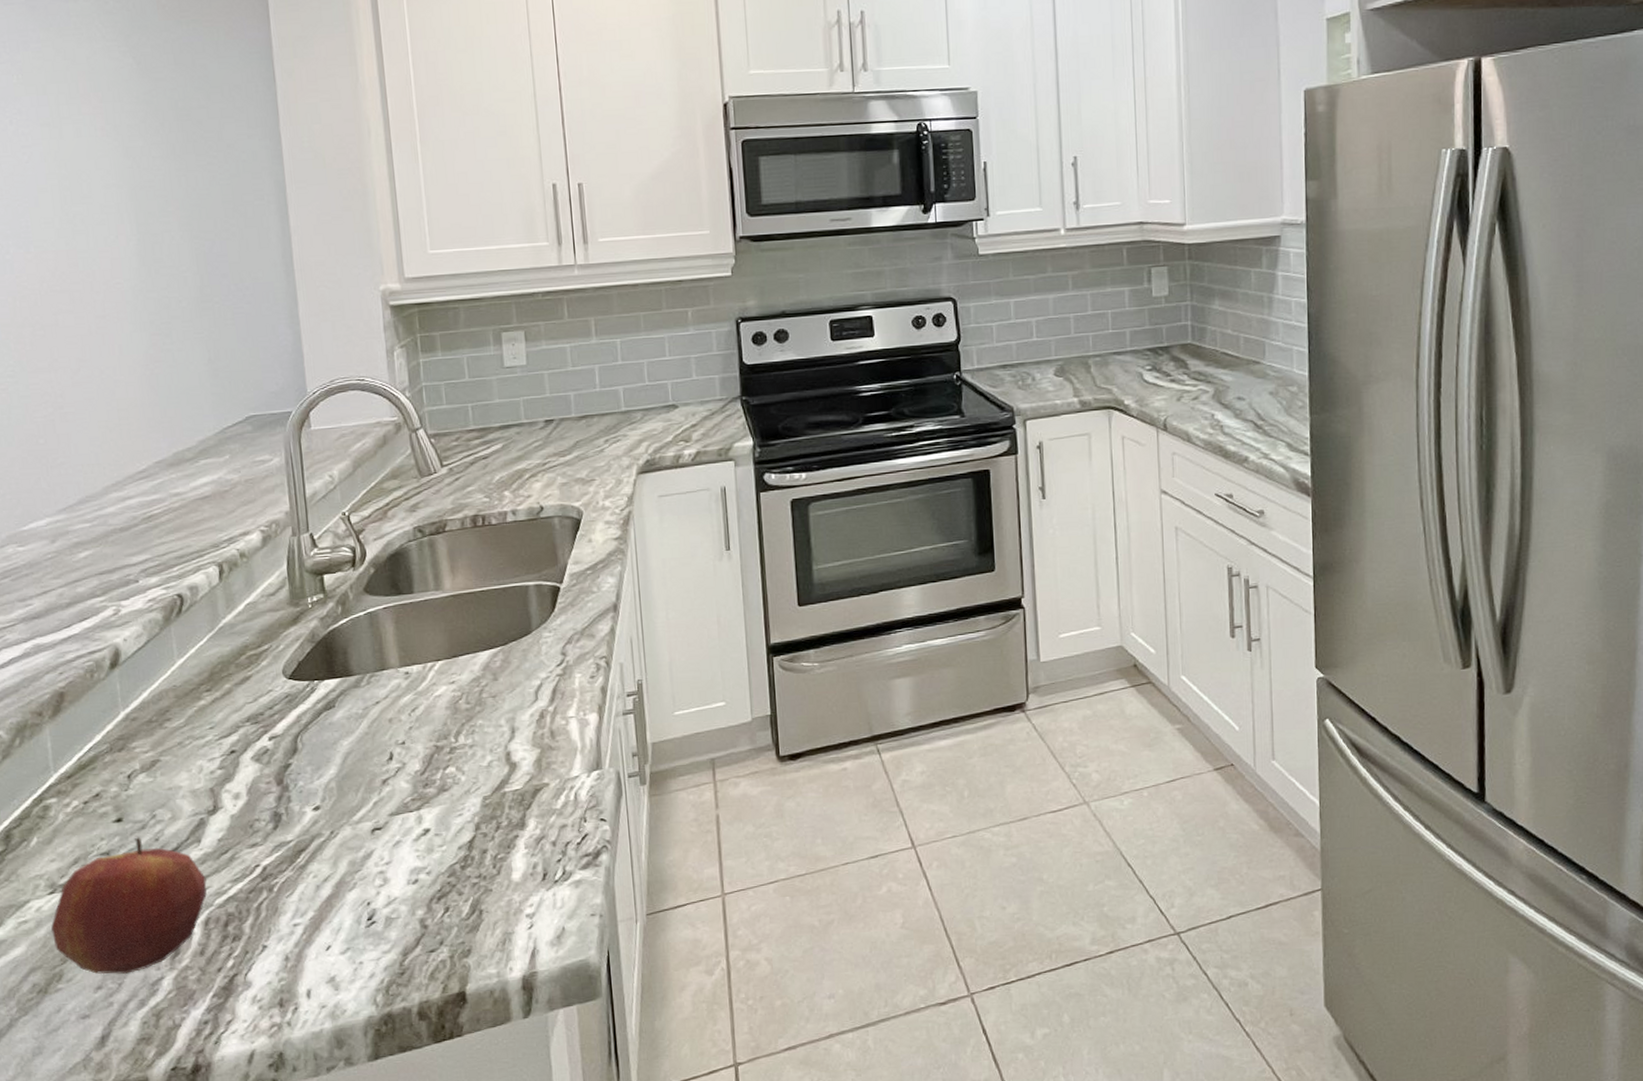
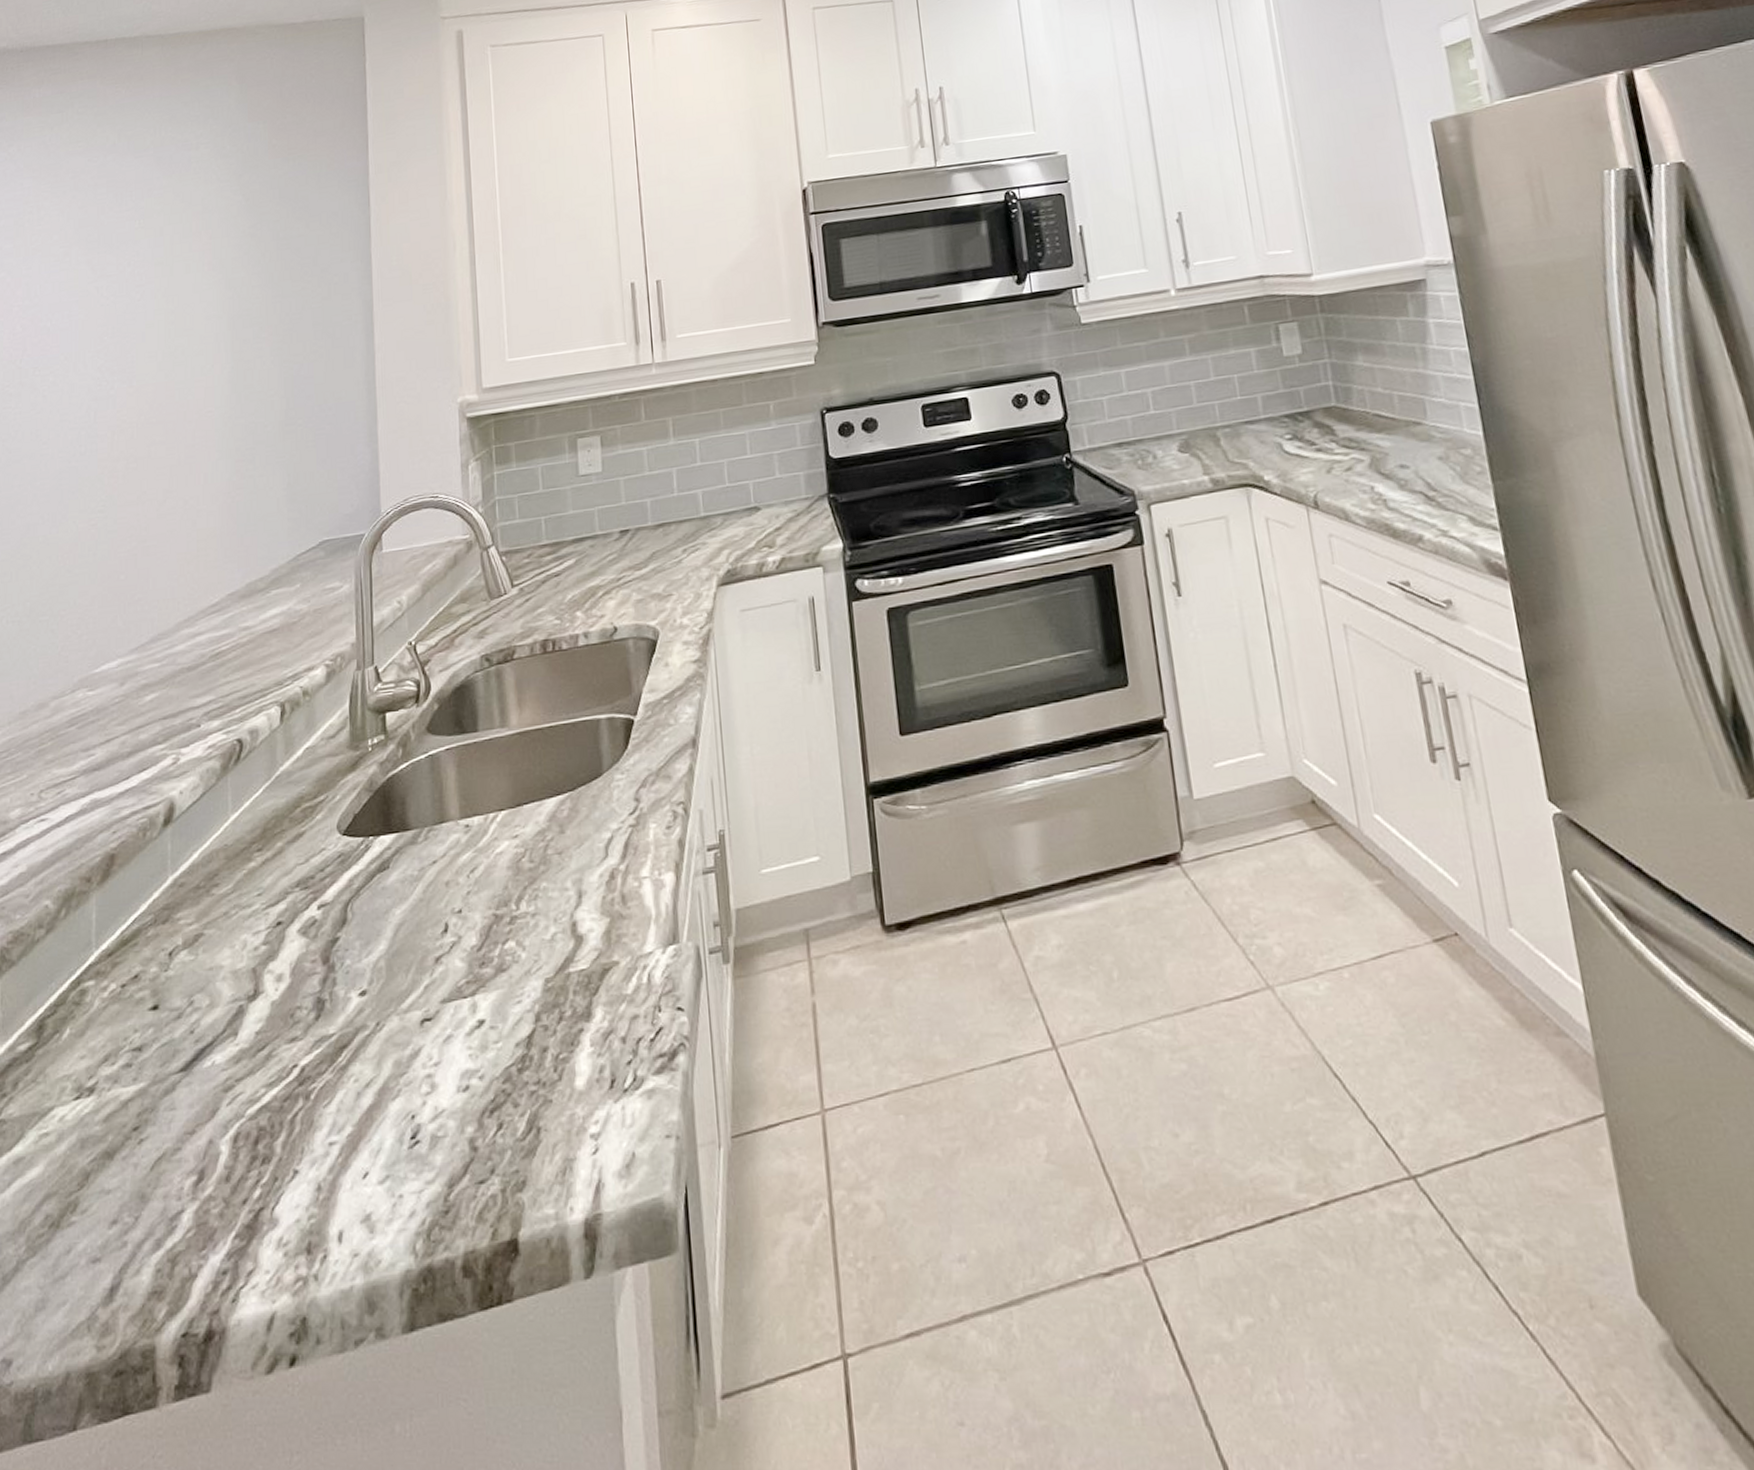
apple: present [51,837,207,975] -> none [73,1028,240,1205]

